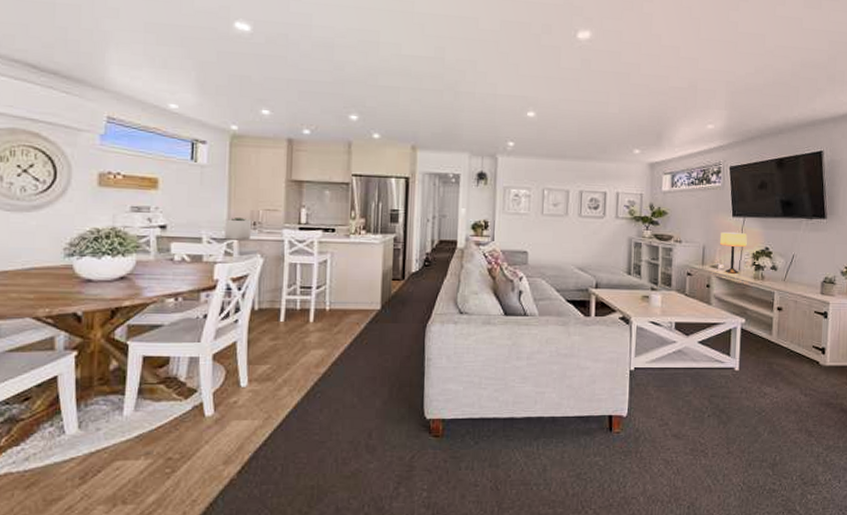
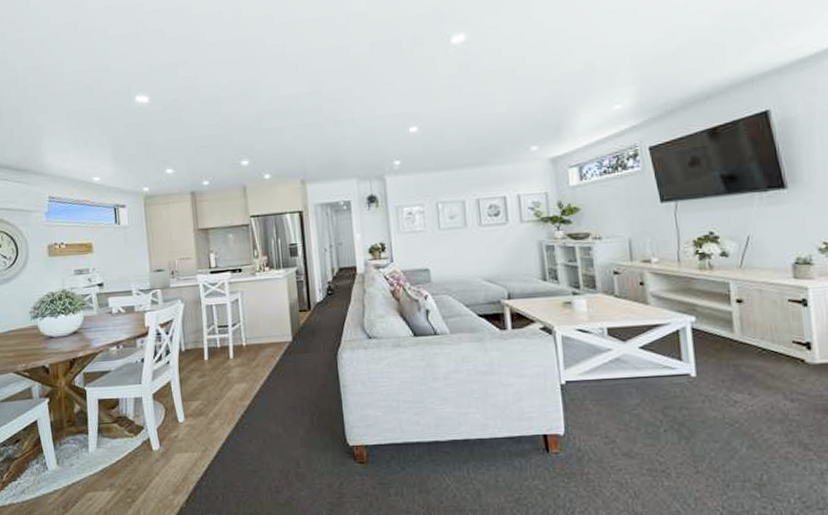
table lamp: present [720,231,747,274] -> none [649,219,684,267]

